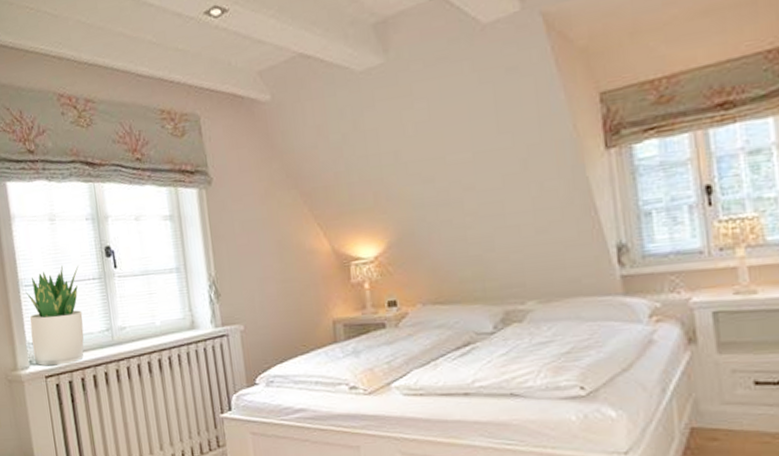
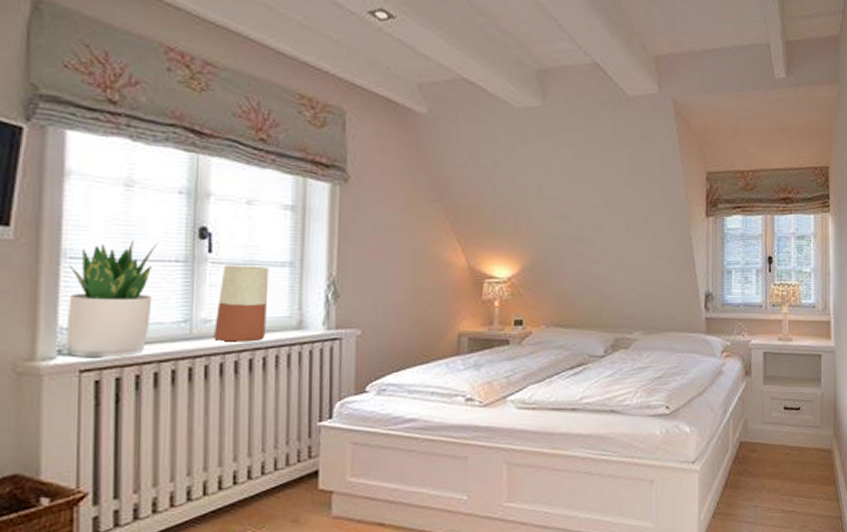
vase: none [127,275,168,346] -> present [214,265,269,342]

